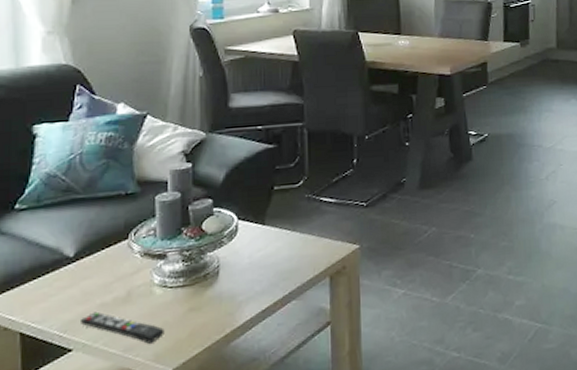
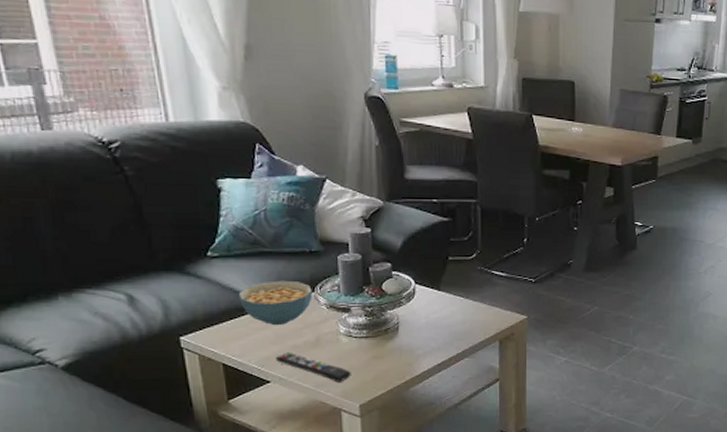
cereal bowl: none [44,228,126,282] -> present [238,280,312,325]

